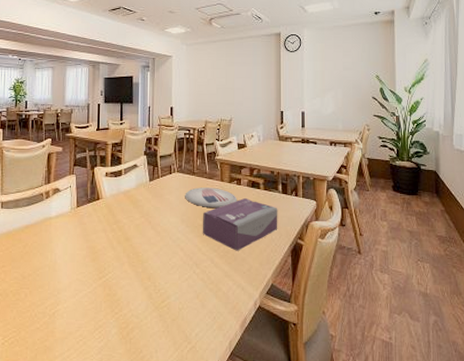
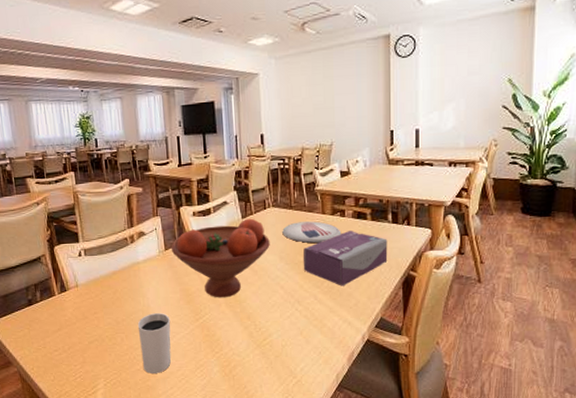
glass: none [43,270,75,333] -> present [138,313,172,374]
fruit bowl: none [82,181,173,257] -> present [171,218,270,298]

